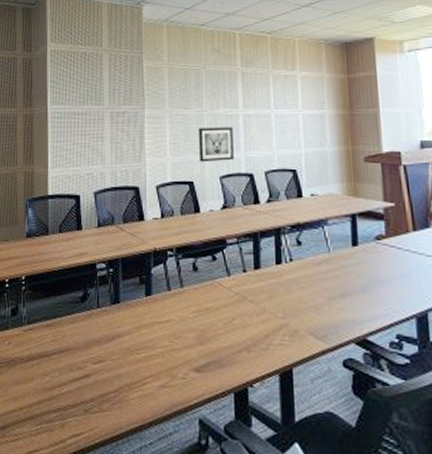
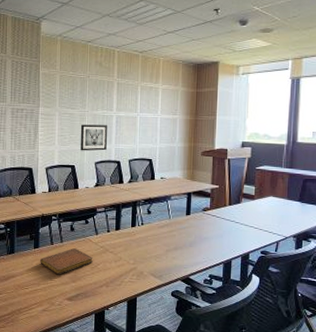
notebook: none [154,294,226,334] -> present [40,247,93,275]

